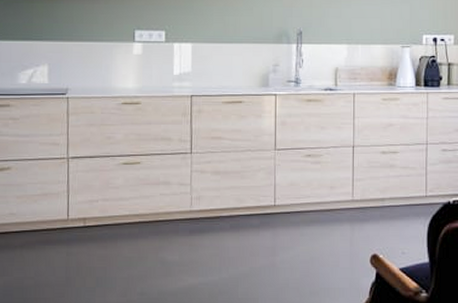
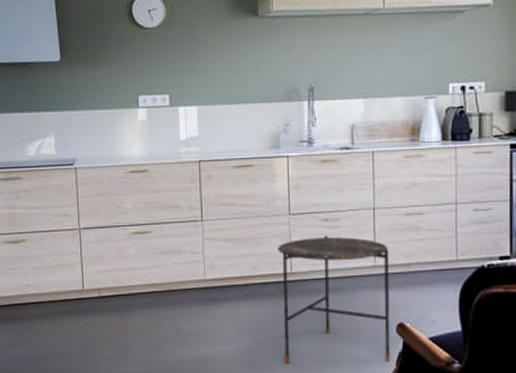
side table: none [263,170,366,293] -> present [278,235,391,363]

